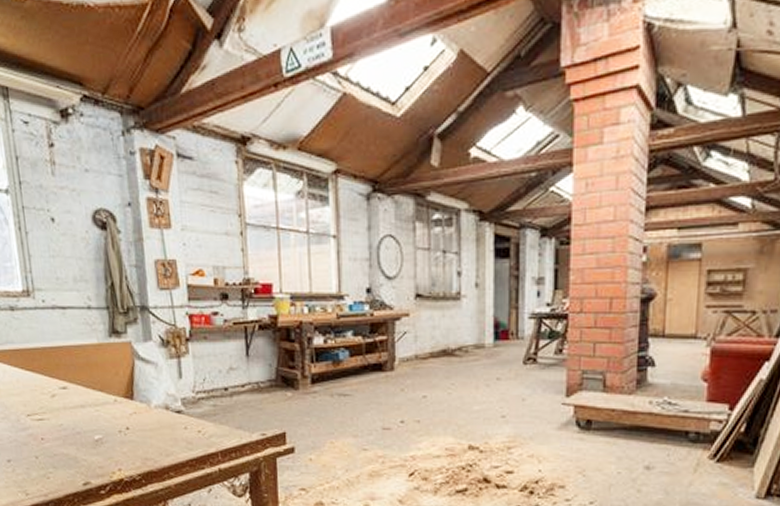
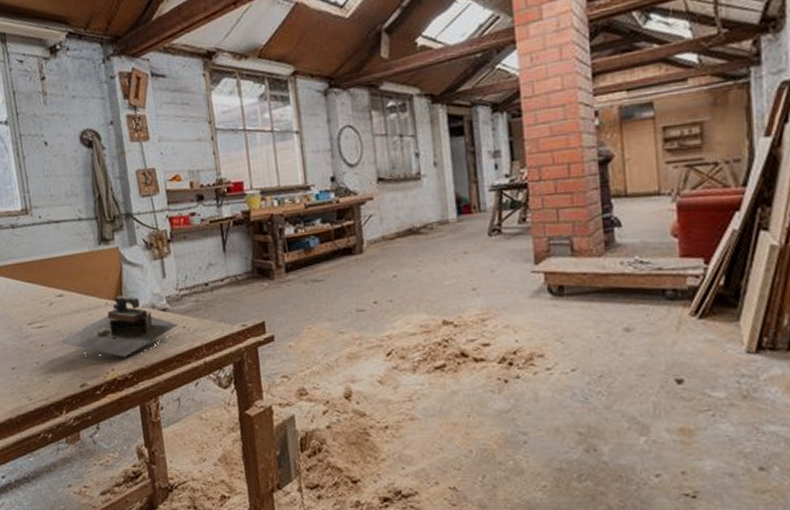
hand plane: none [61,393,193,458] -> present [59,295,178,358]

